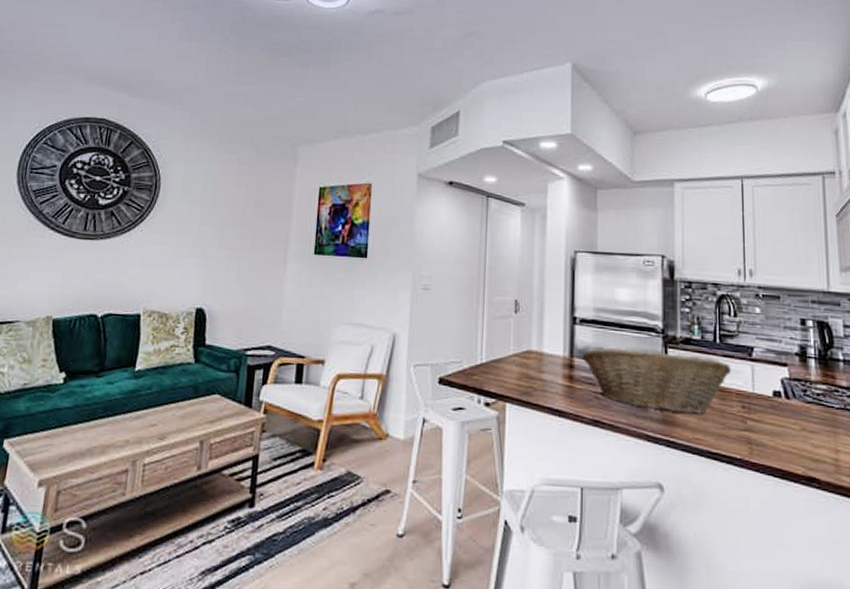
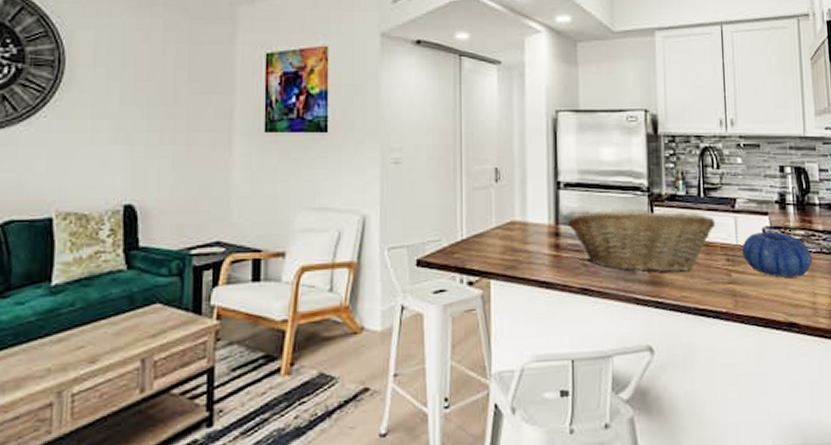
decorative bowl: none [759,383,835,432] -> present [742,232,813,278]

